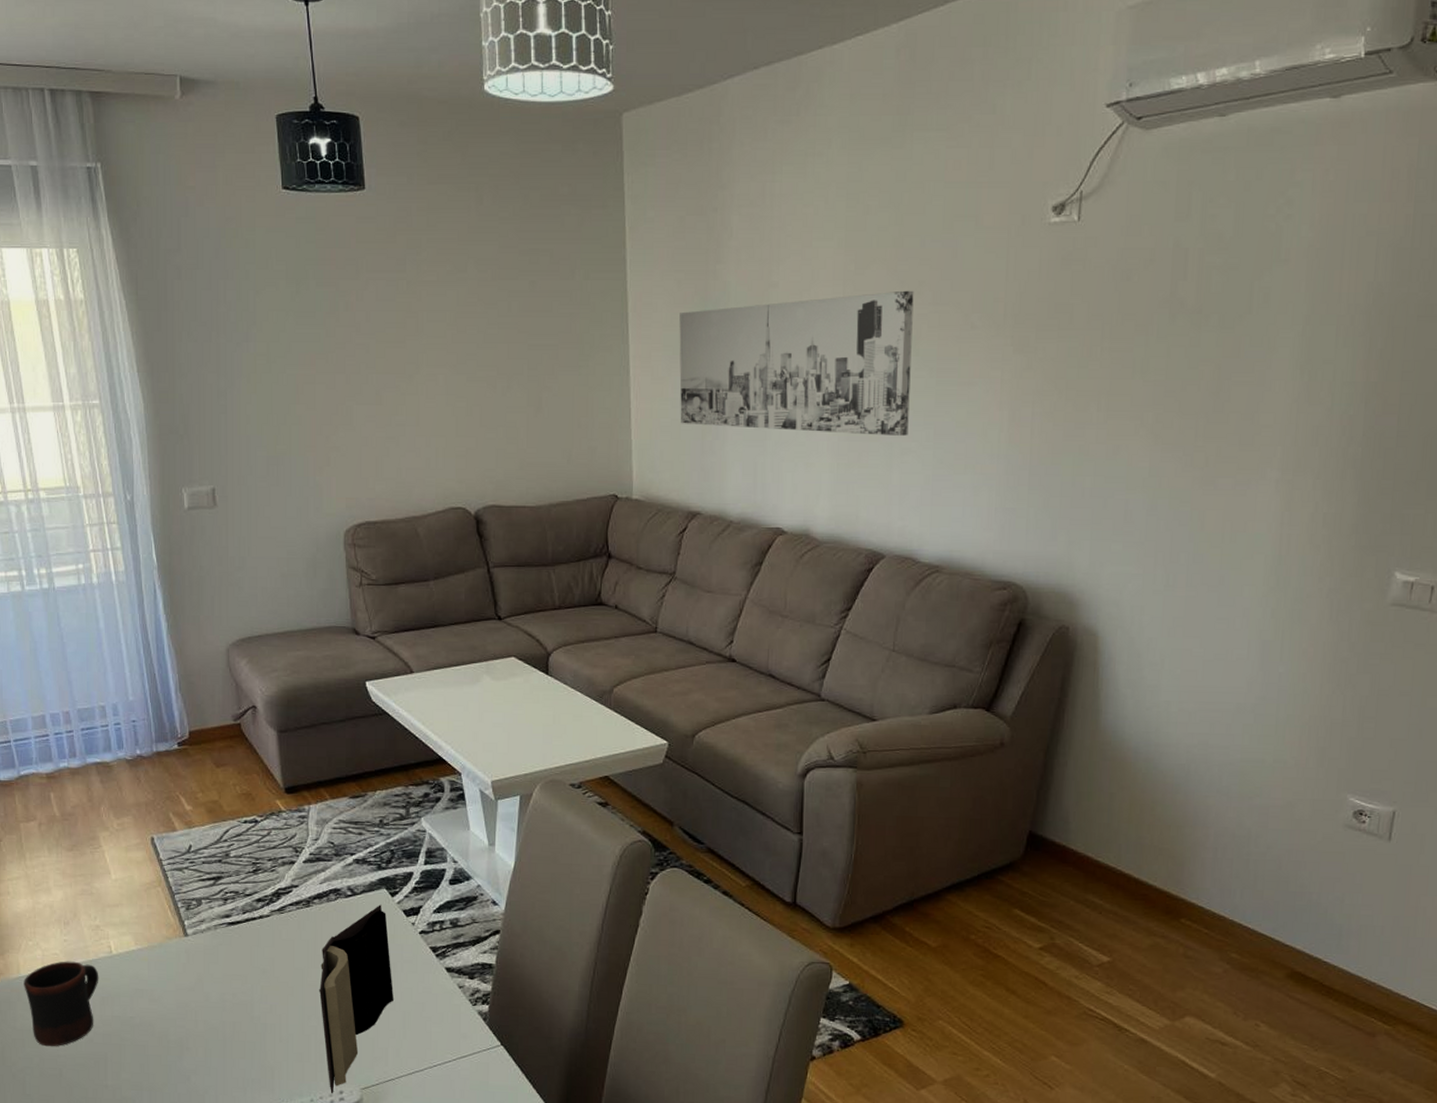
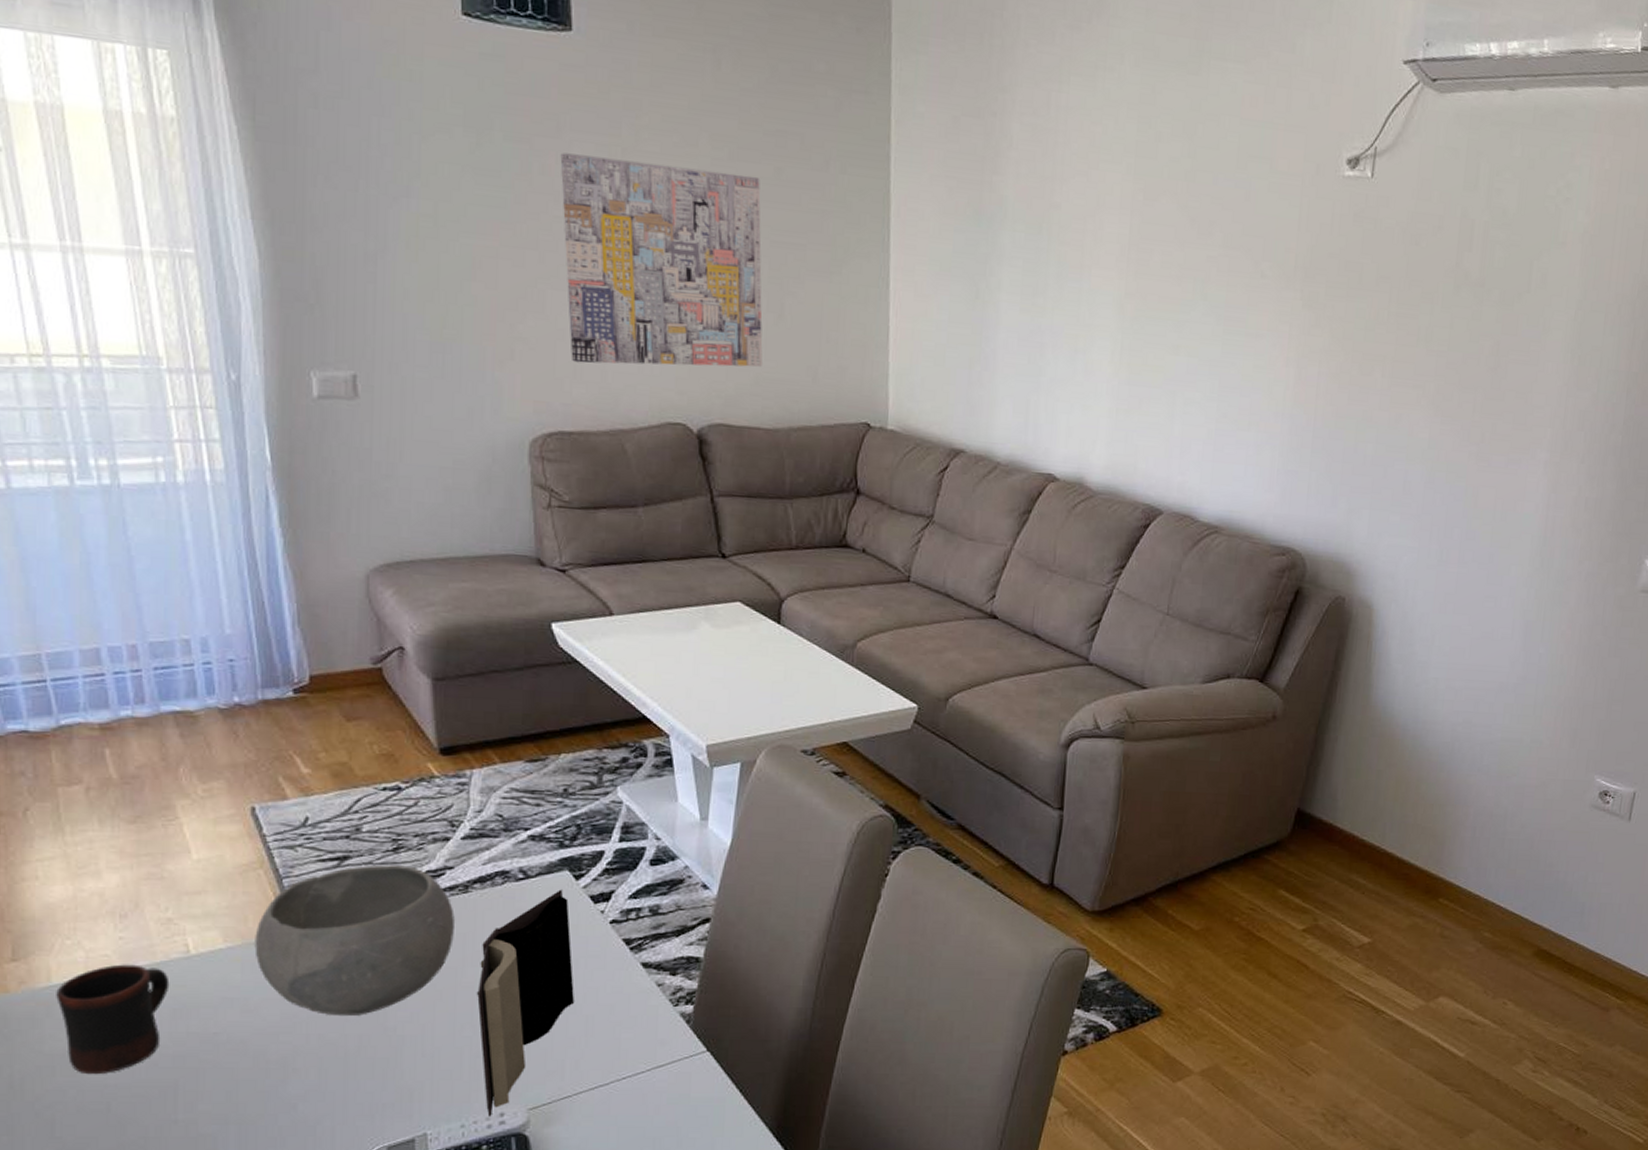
bowl: none [157,883,300,1007] -> present [254,864,455,1017]
wall art: none [359,291,525,464] -> present [560,153,763,367]
wall art: present [679,290,914,436] -> none [945,223,1204,385]

